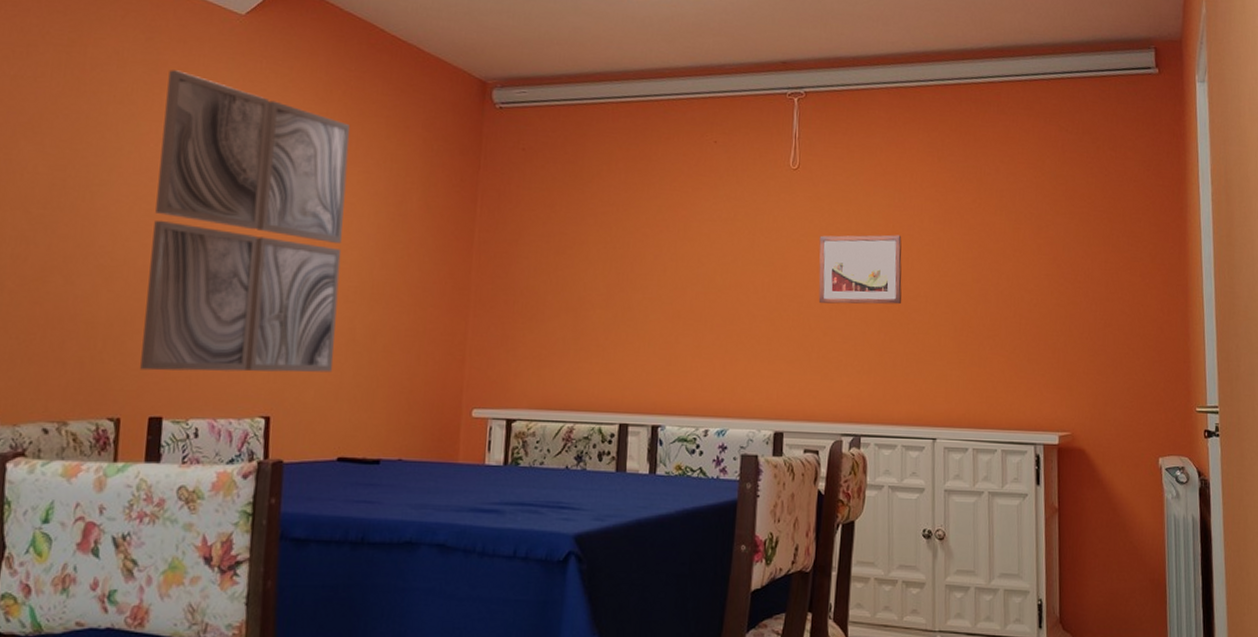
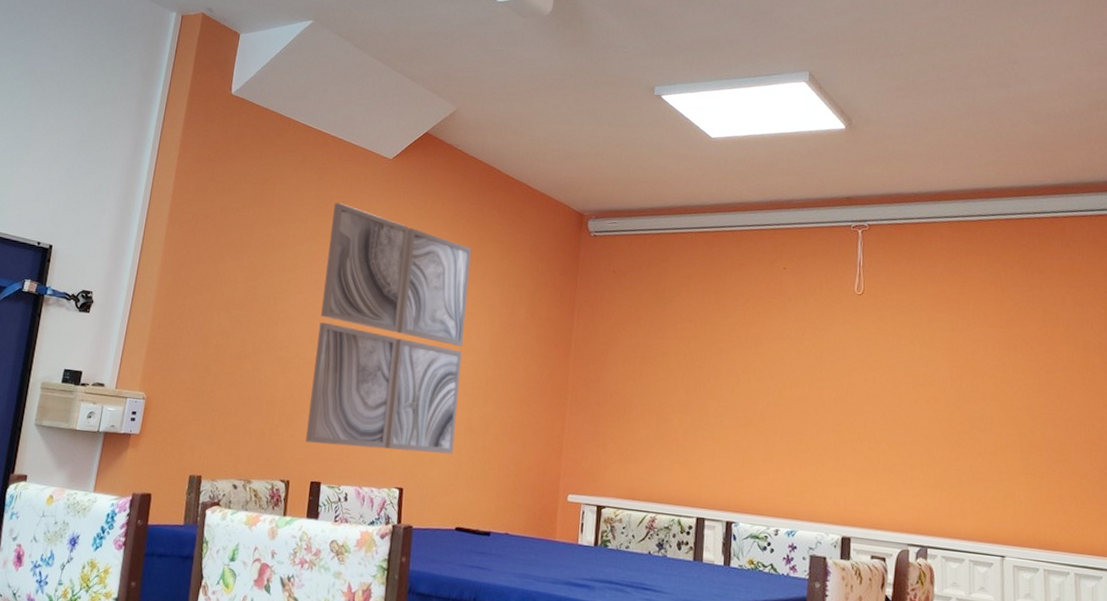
wall art: present [818,234,902,305] -> none [883,356,967,425]

